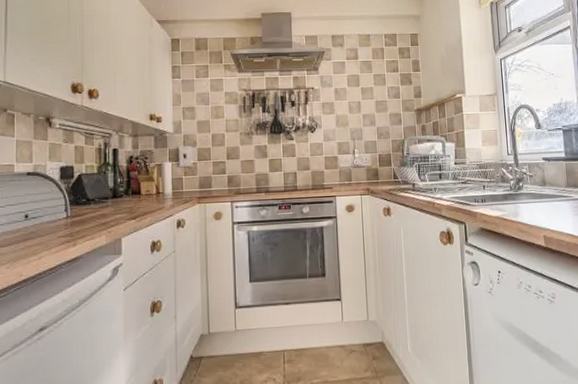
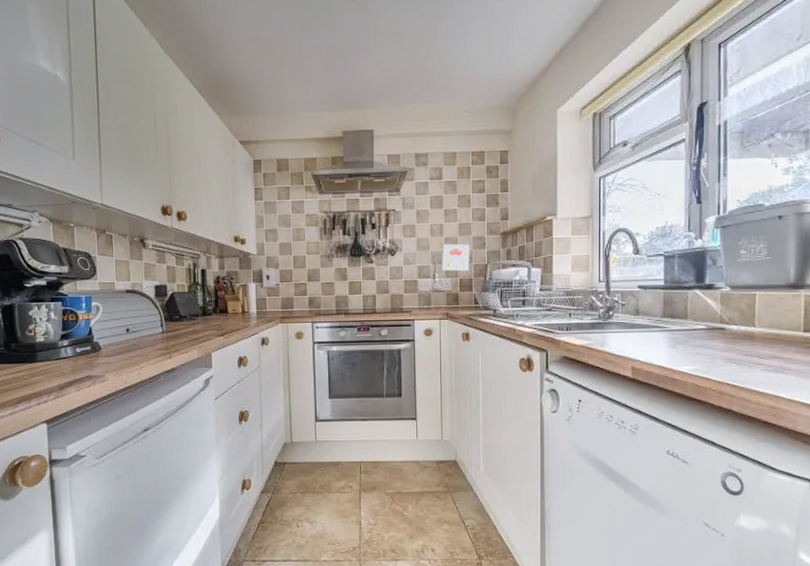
decorative tile: none [360,120,388,147] -> present [441,243,470,272]

